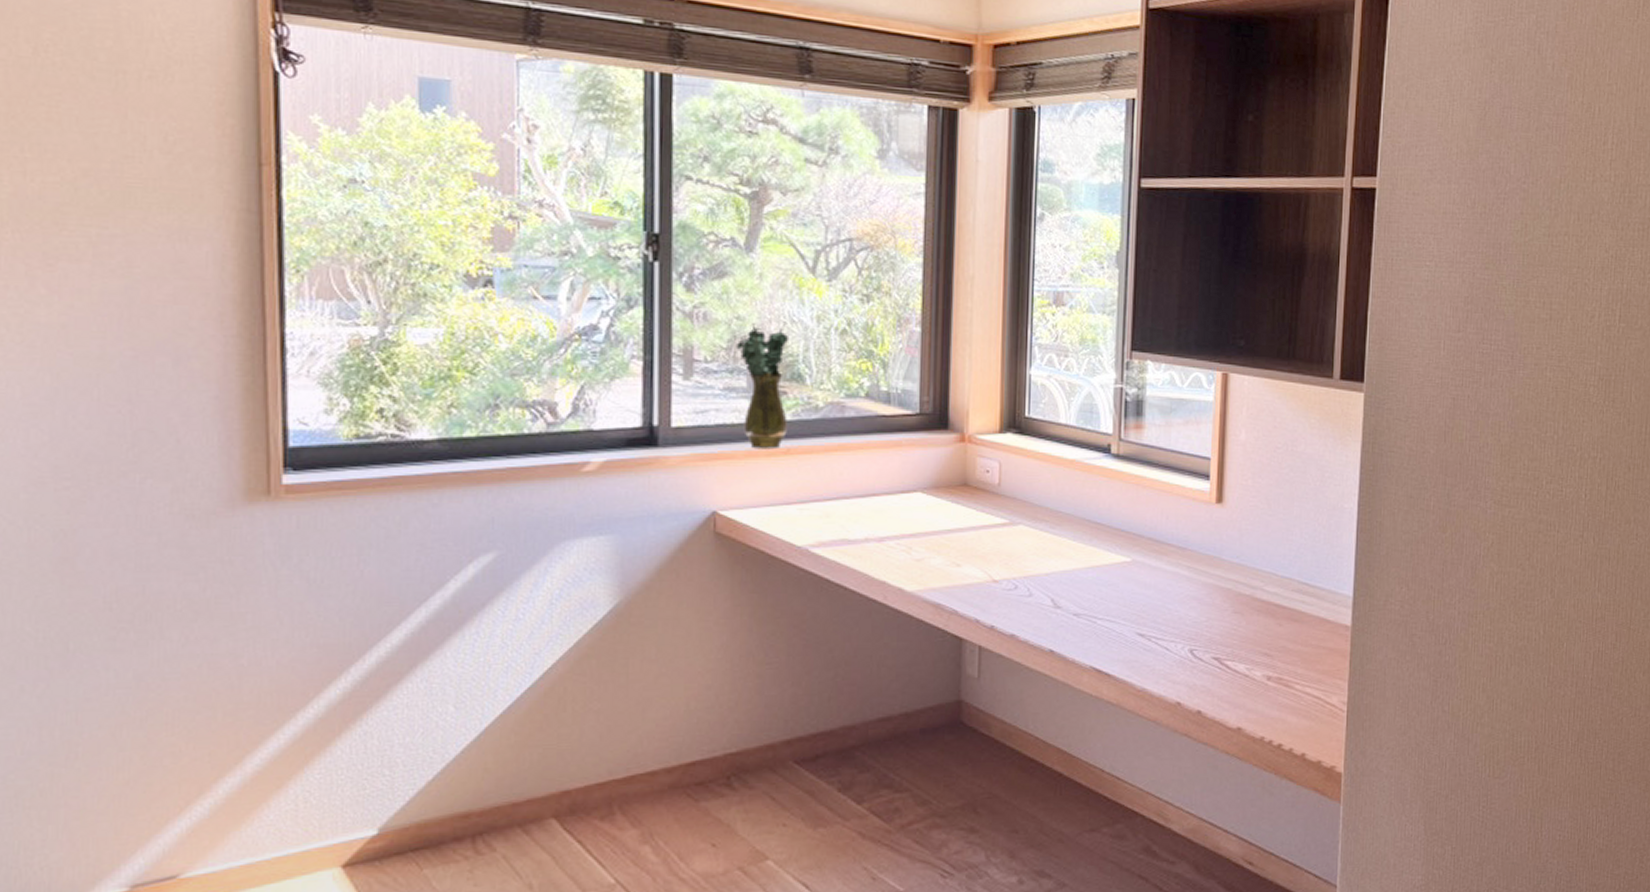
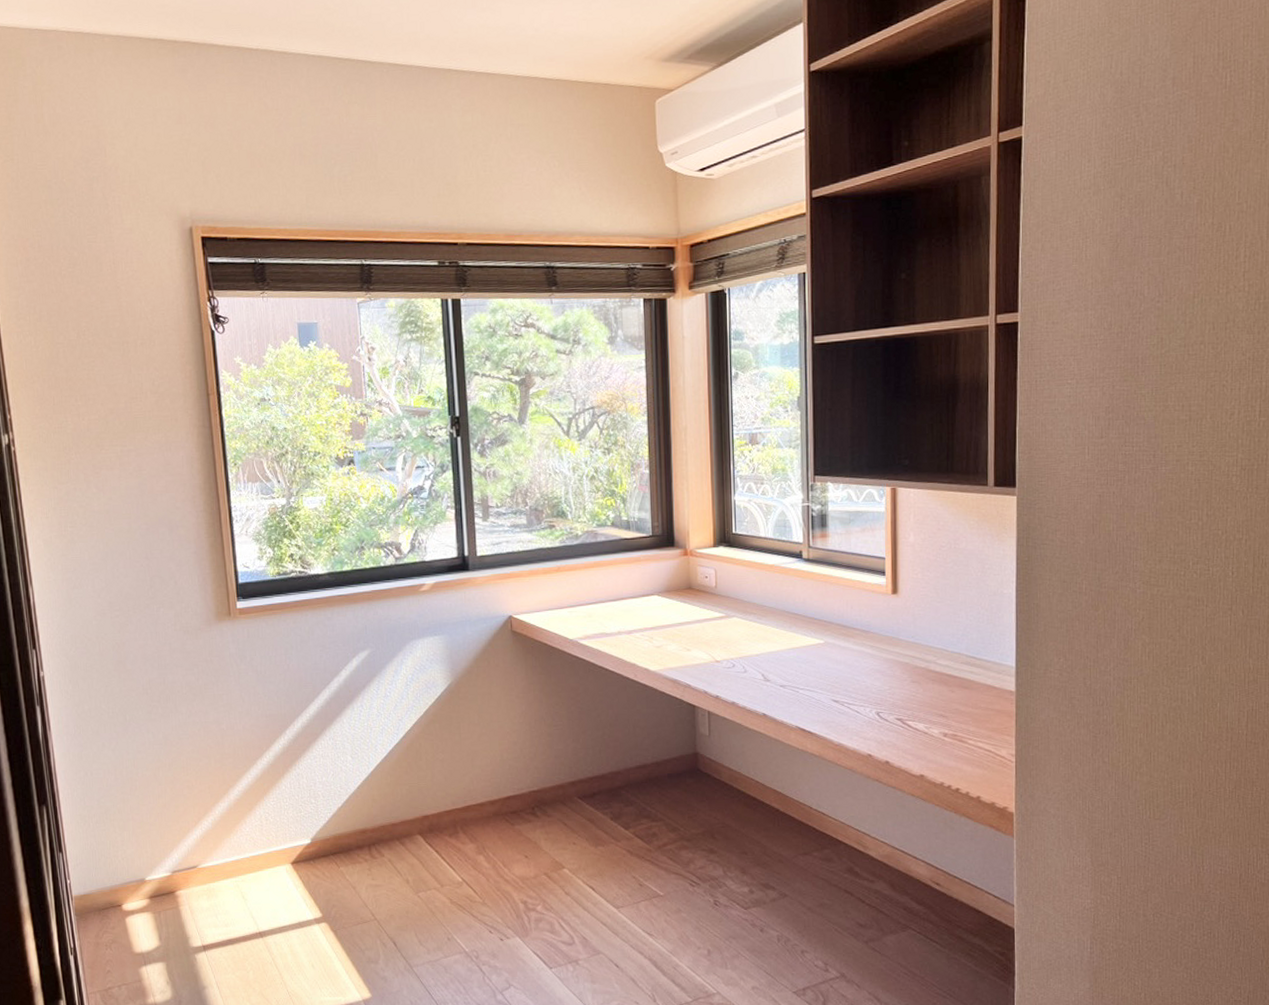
vase: present [736,323,790,450] -> none [517,476,557,569]

